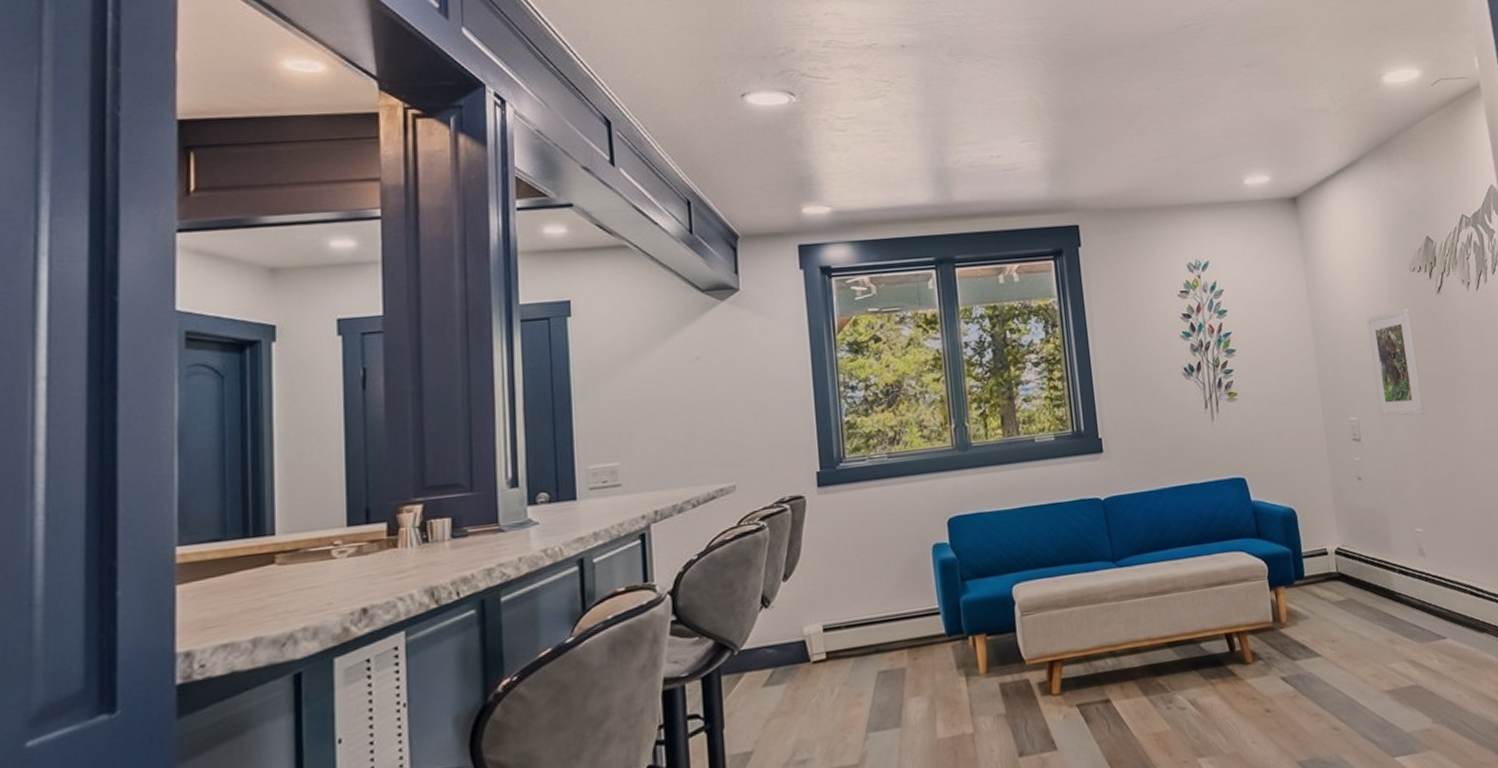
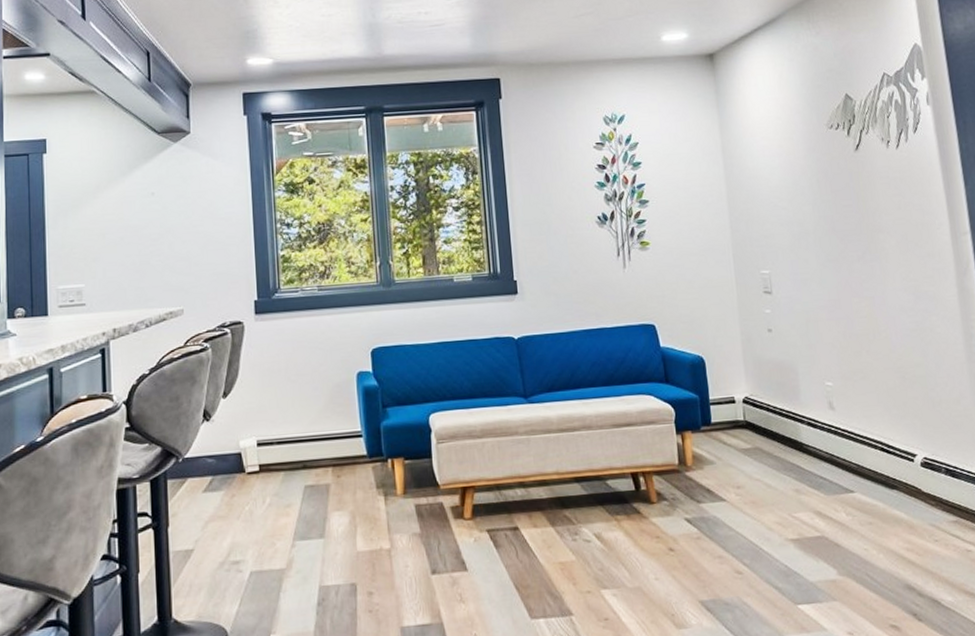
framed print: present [1367,308,1425,416] -> none [781,165,839,271]

